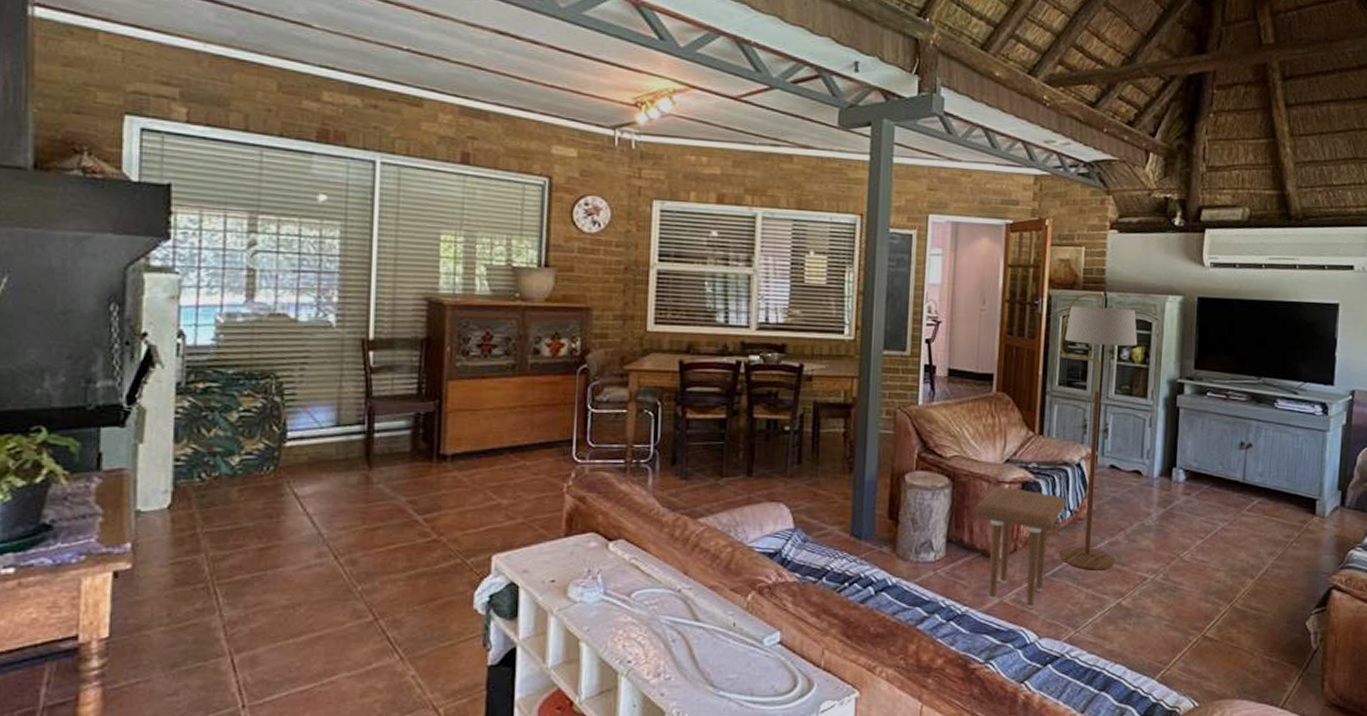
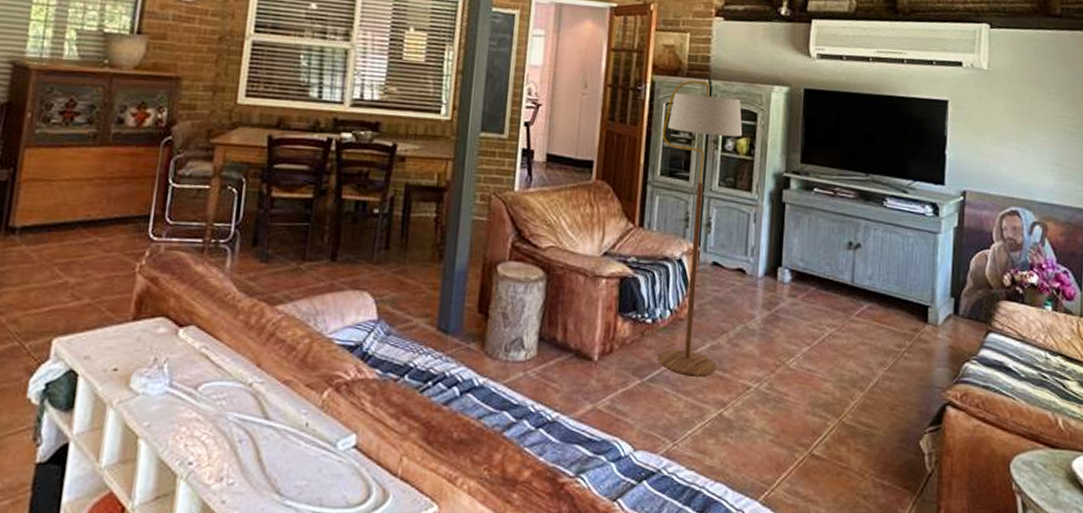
side table: present [972,486,1067,608] -> none [566,281,667,417]

